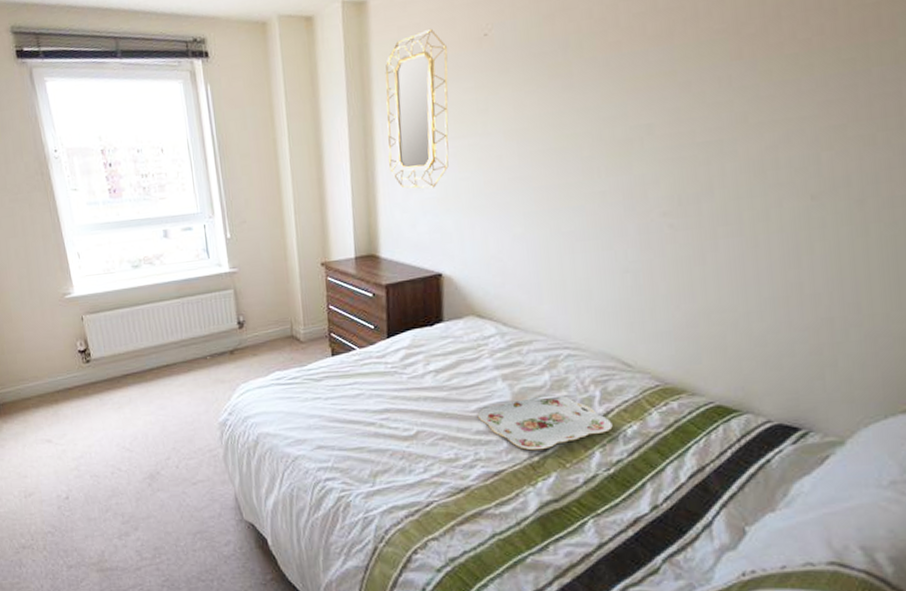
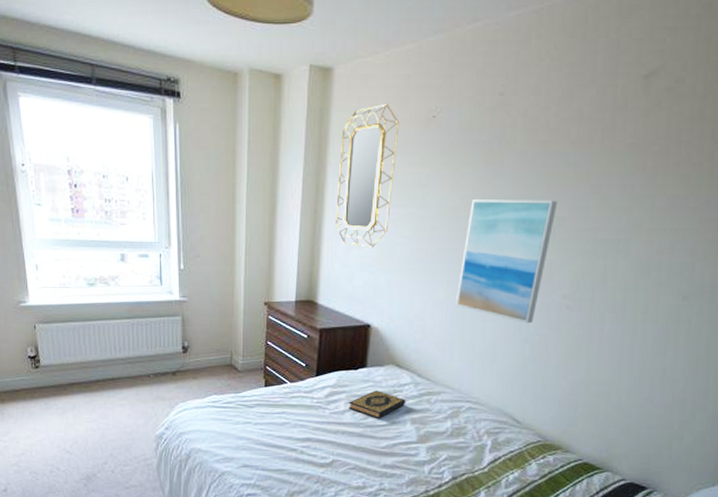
hardback book: none [428,346,493,379] -> present [349,390,405,418]
serving tray: present [478,393,613,451] -> none [387,439,498,486]
wall art: none [537,106,642,251] -> present [456,200,558,324]

